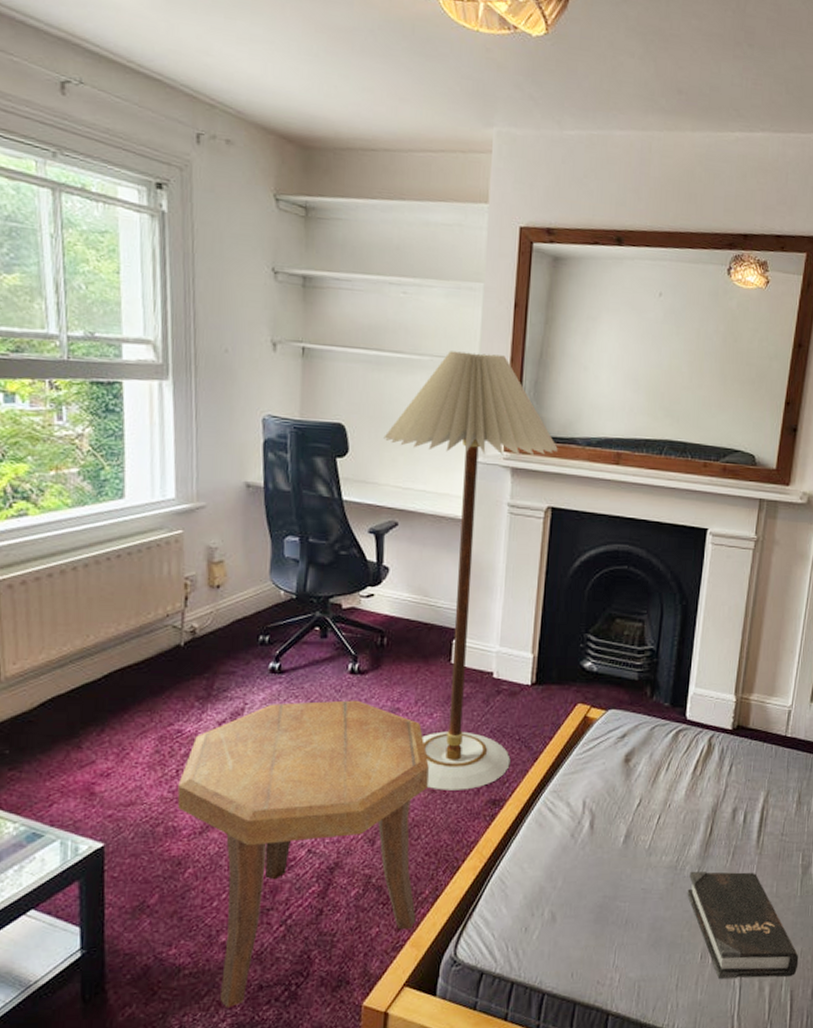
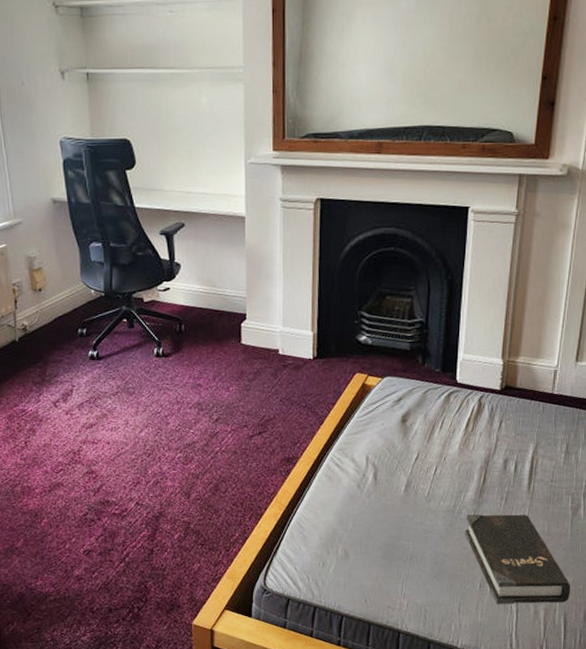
side table: present [177,700,429,1009] -> none [27,379,230,626]
floor lamp: present [383,351,558,790] -> none [165,61,322,452]

